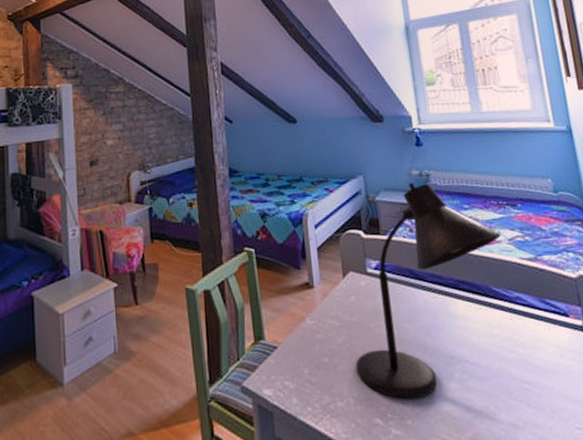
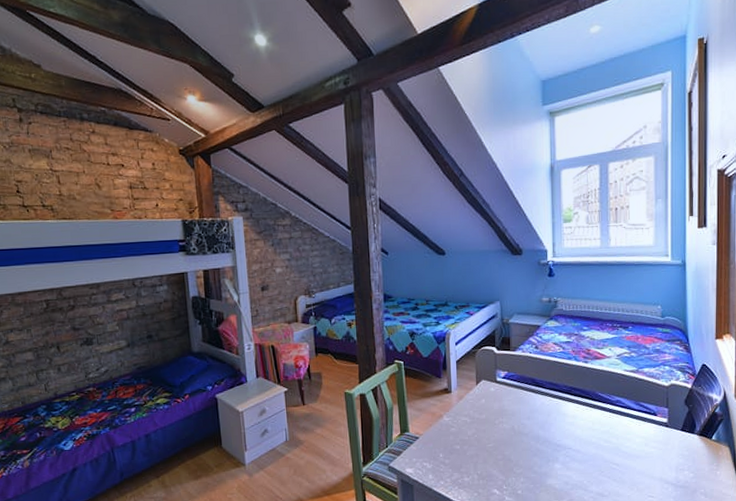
desk lamp: present [356,182,502,399] -> none [482,307,612,476]

